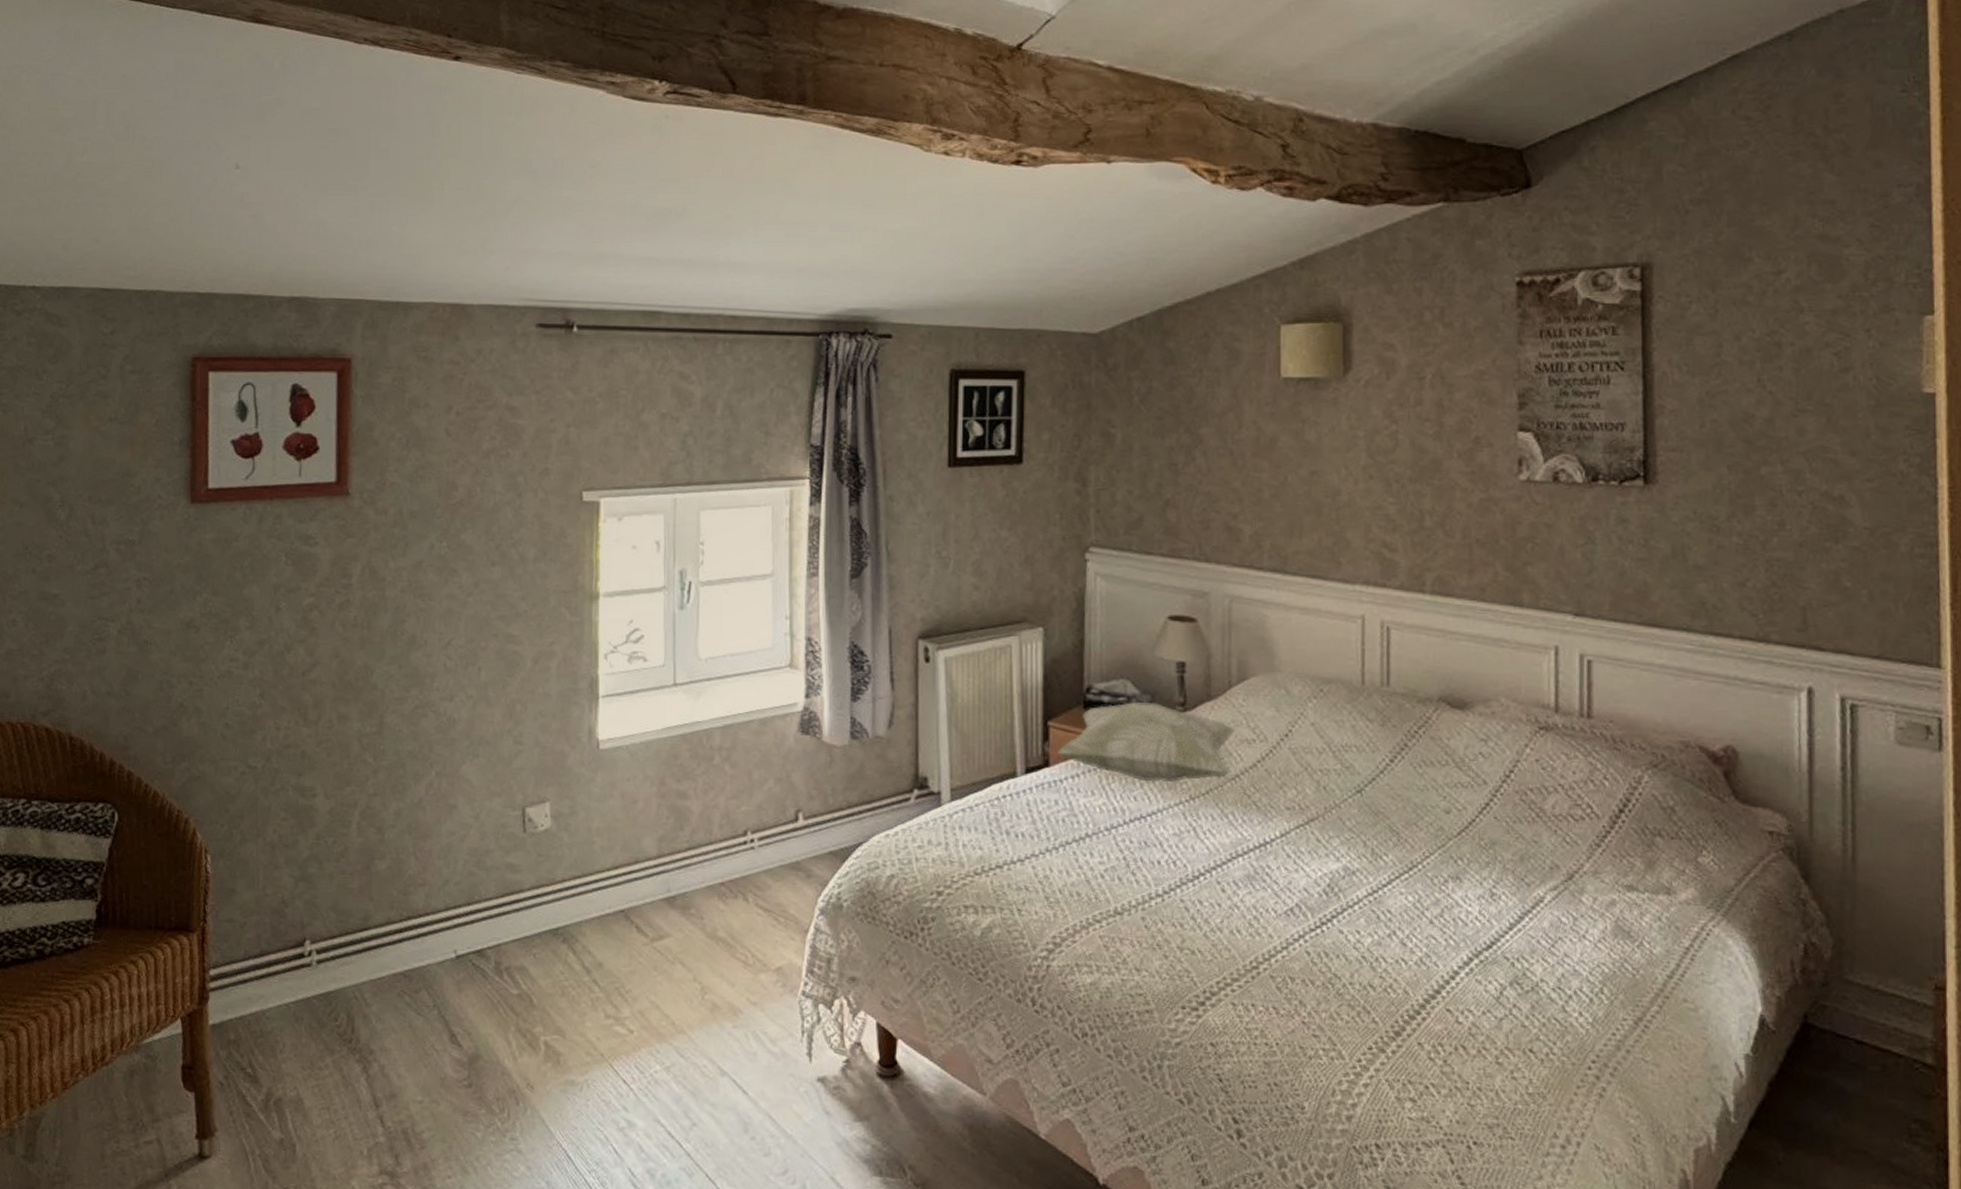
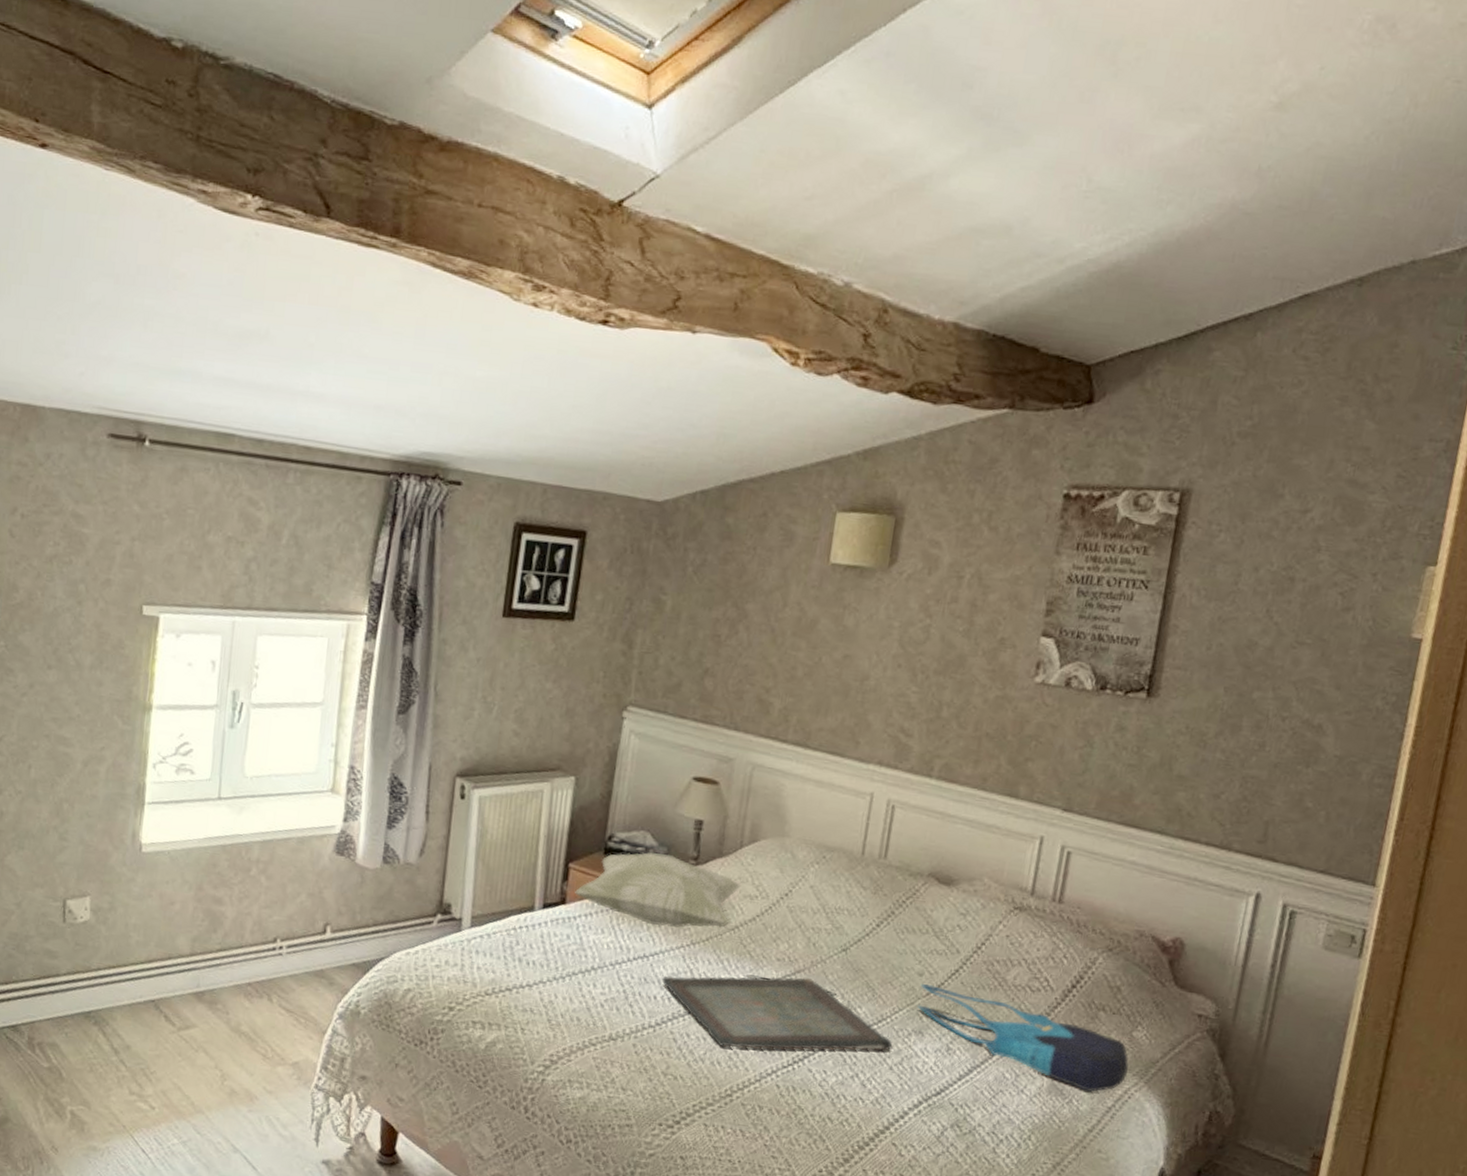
serving tray: none [1163,826,1429,913] -> present [661,976,893,1051]
tote bag: none [1449,823,1701,931] -> present [917,984,1130,1092]

